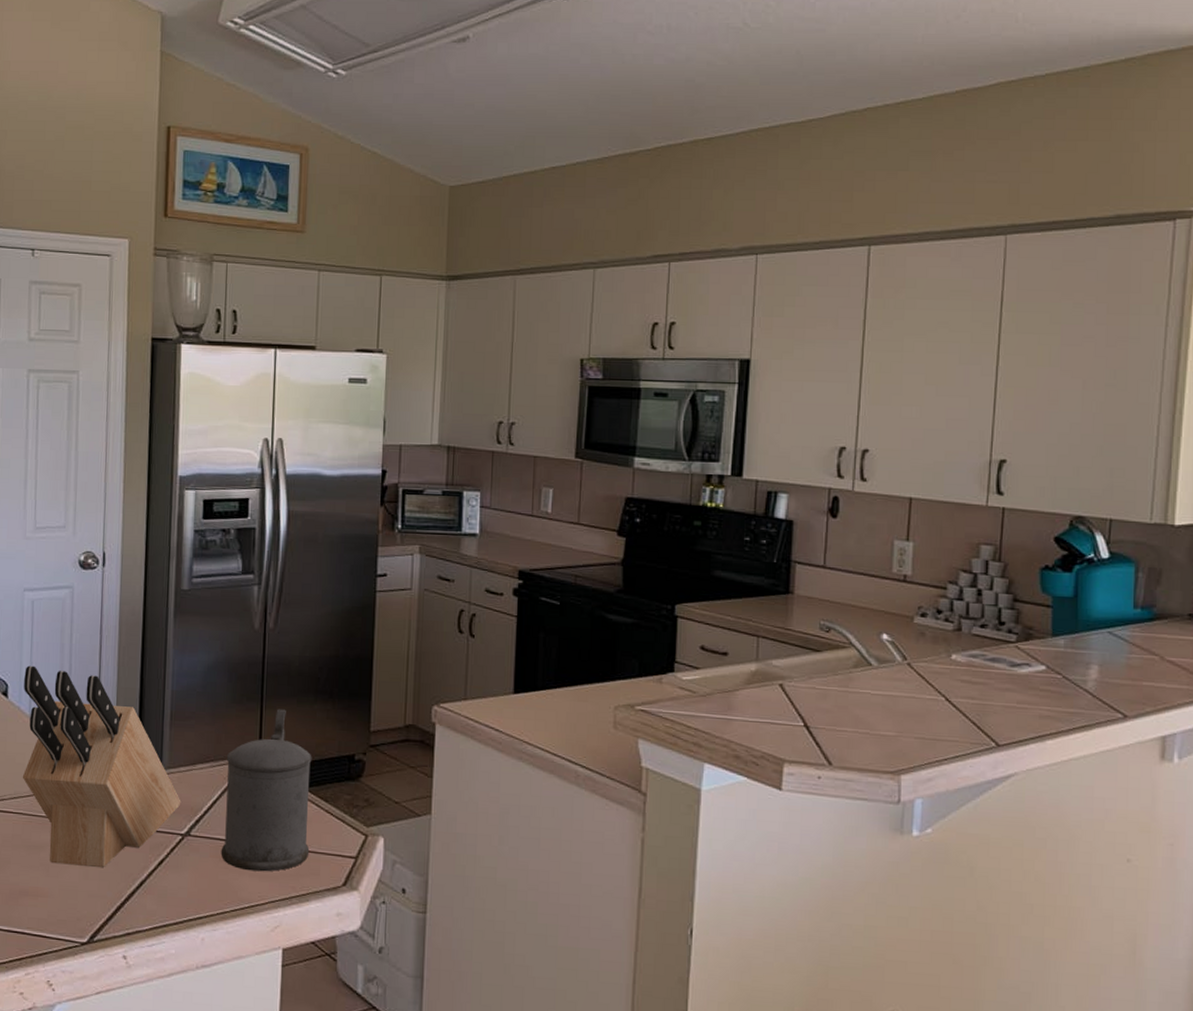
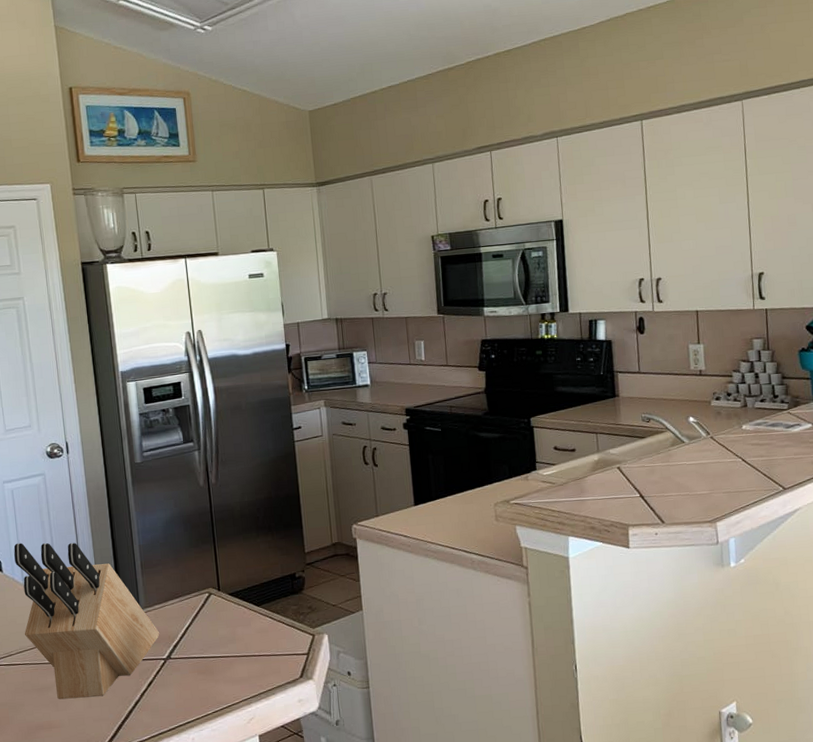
beer stein: present [221,709,312,872] -> none [191,546,270,679]

